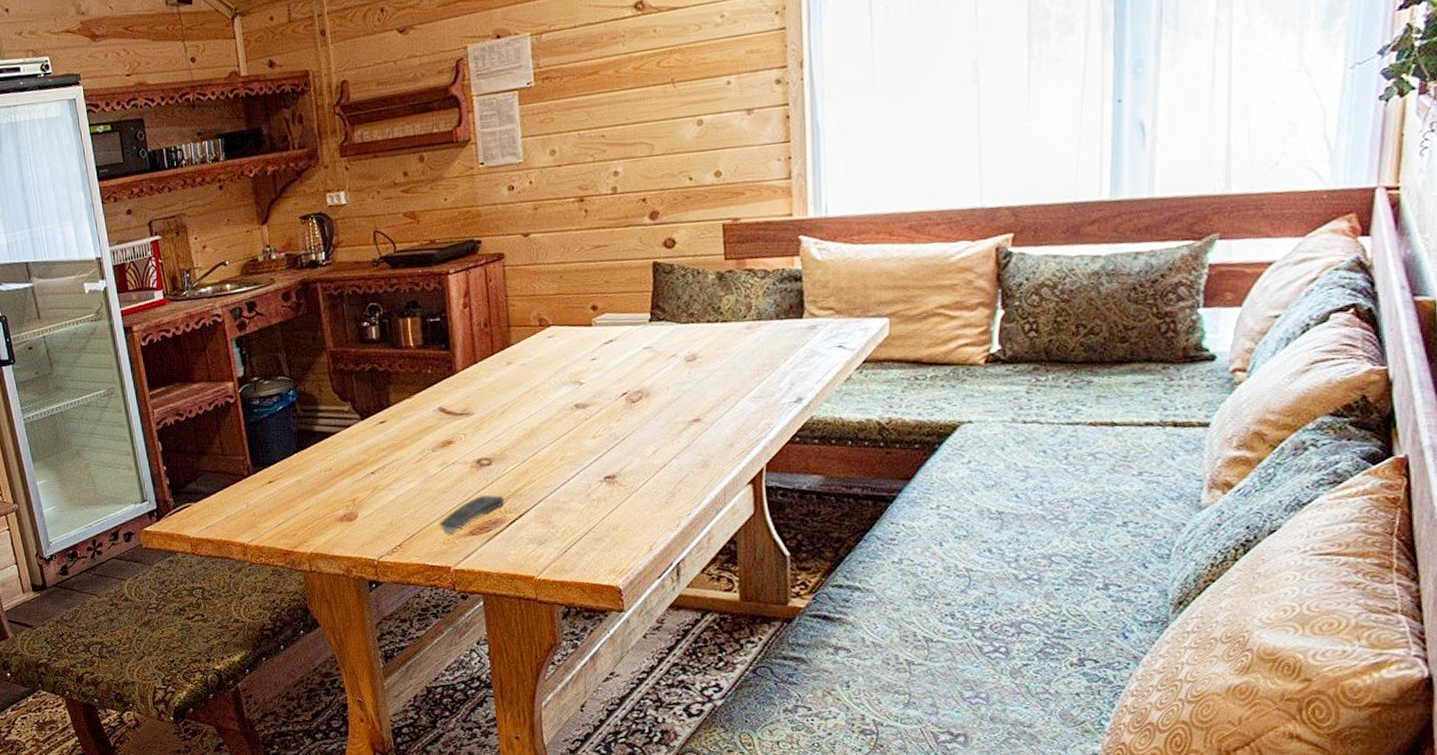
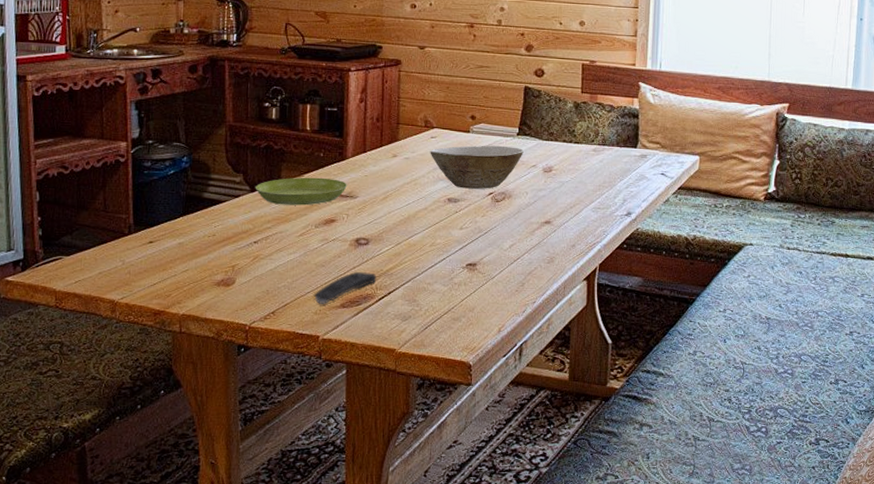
saucer: none [364,396,461,431] -> present [255,177,347,206]
bowl: none [548,336,659,392] -> present [430,145,524,189]

